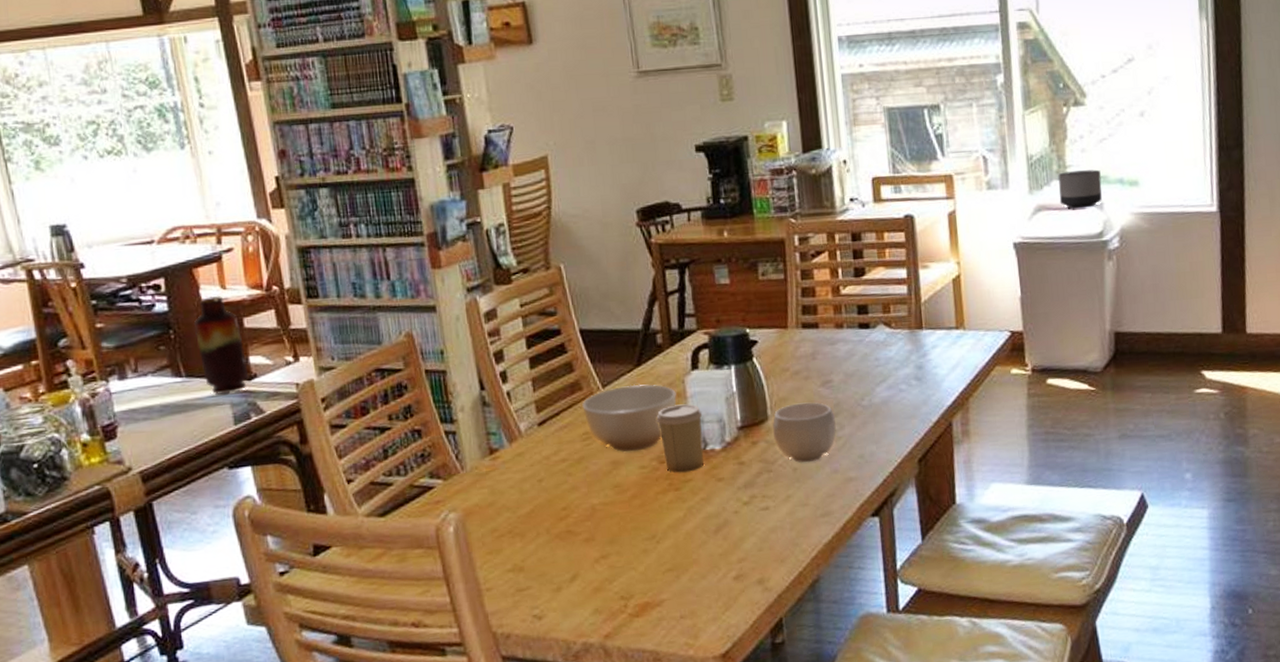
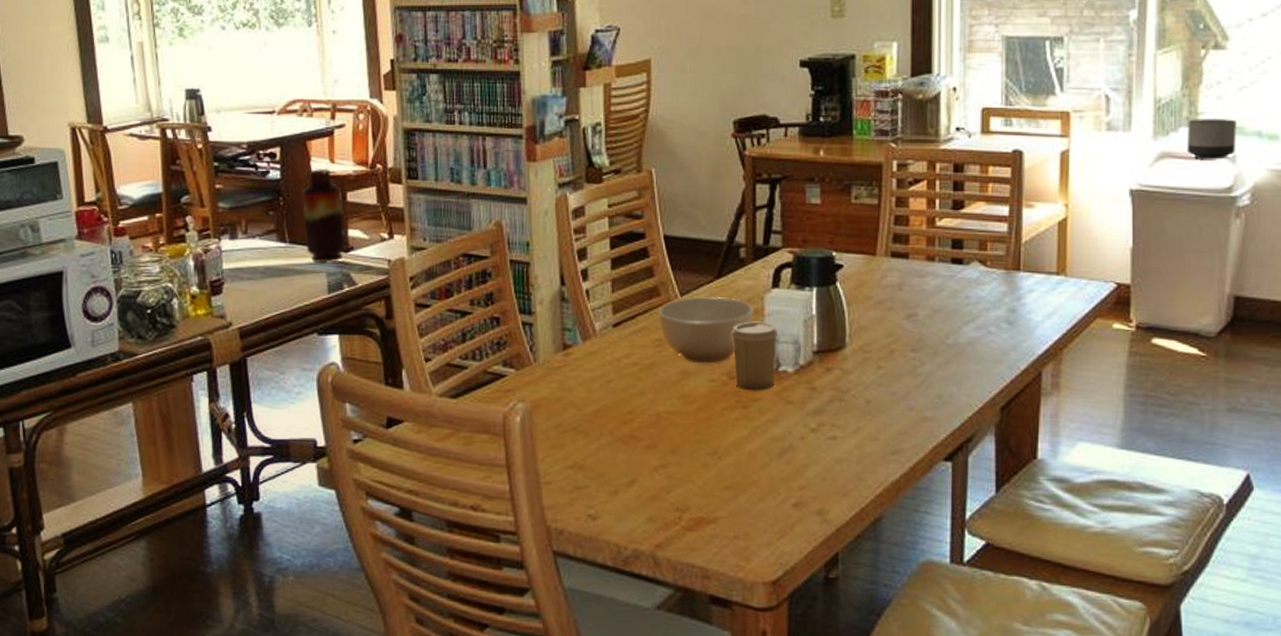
cup: present [773,402,836,464] -> none [850,334,916,397]

